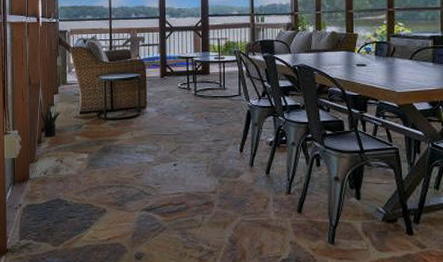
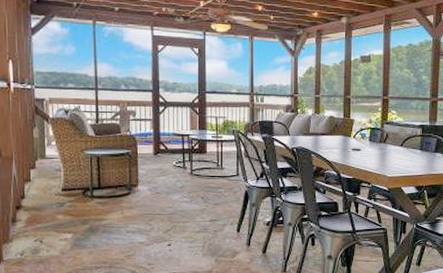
potted plant: present [41,107,61,137] -> none [15,183,40,215]

